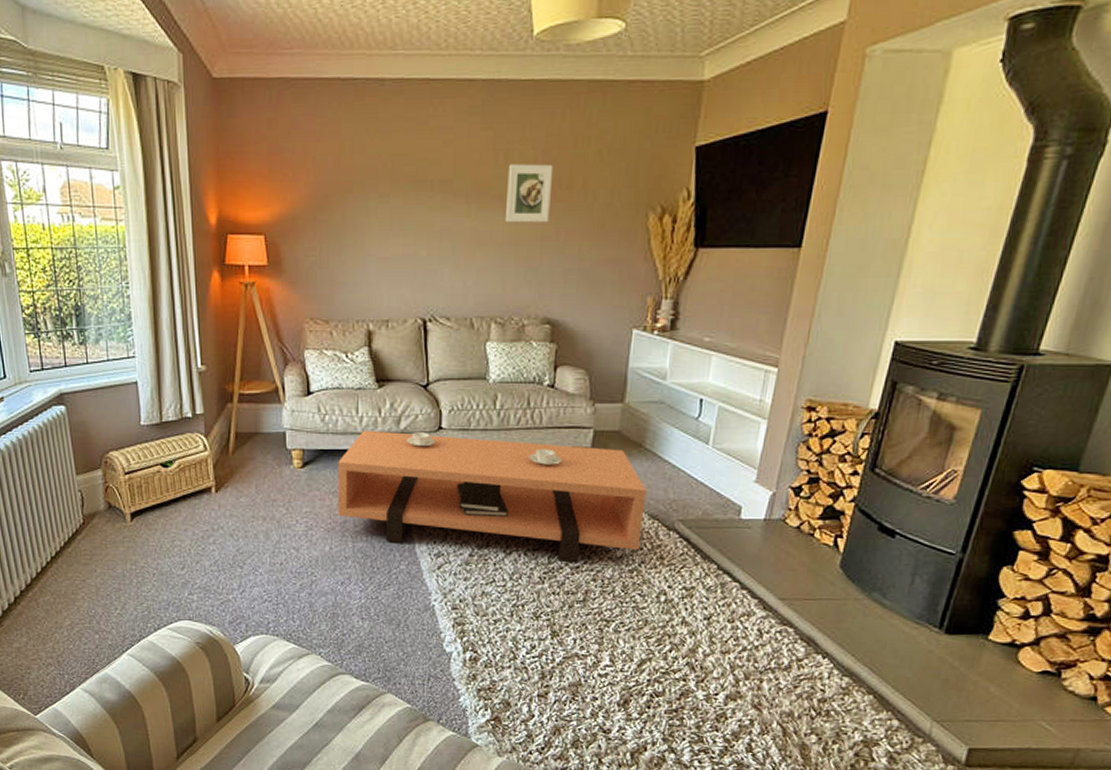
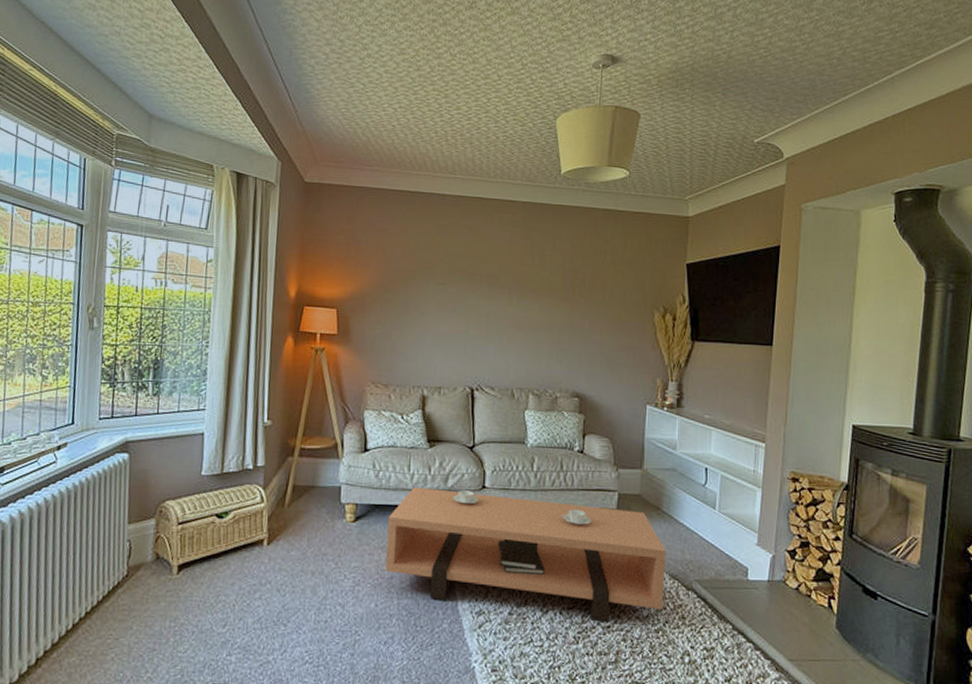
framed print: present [504,164,554,223] -> none [540,266,578,314]

